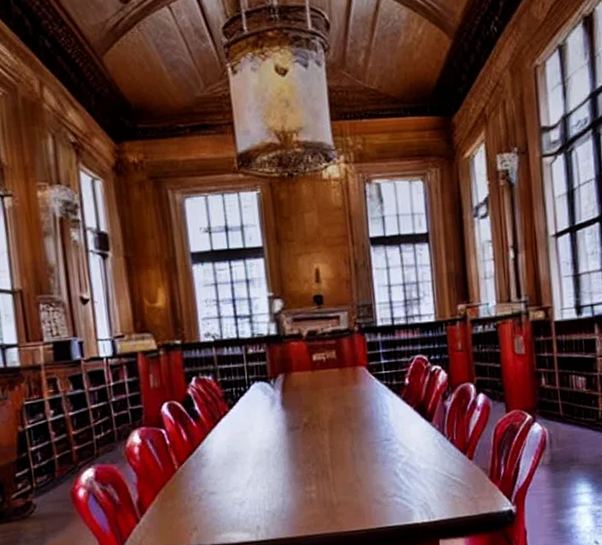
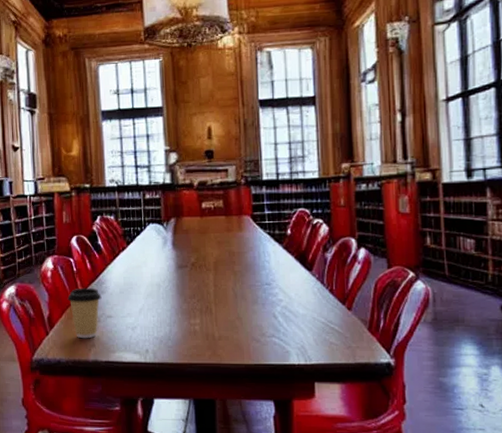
coffee cup: none [160,461,202,523] -> present [67,287,102,339]

